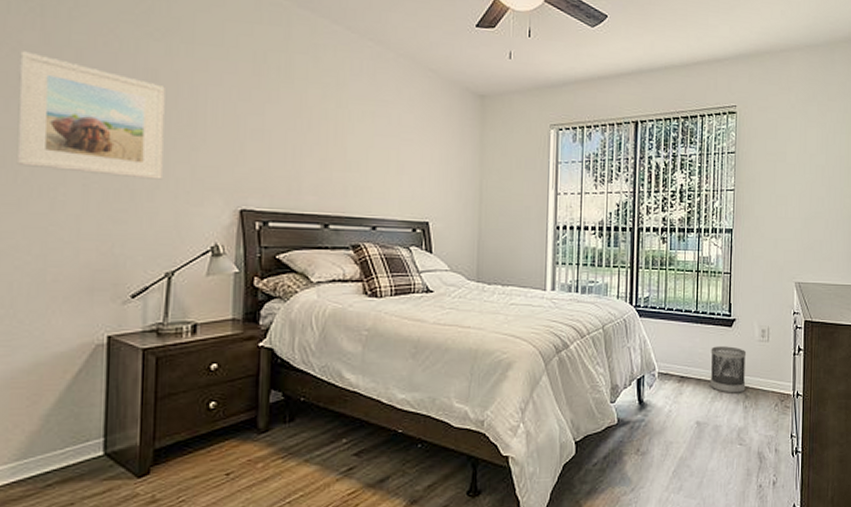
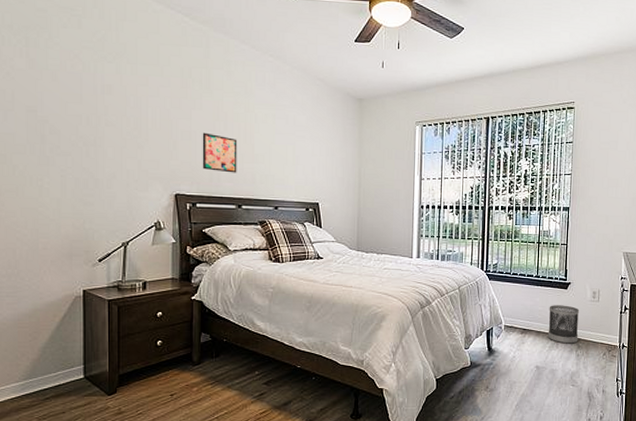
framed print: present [16,51,165,180] -> none [13,74,117,171]
wall art: none [277,132,325,184] -> present [202,132,238,173]

